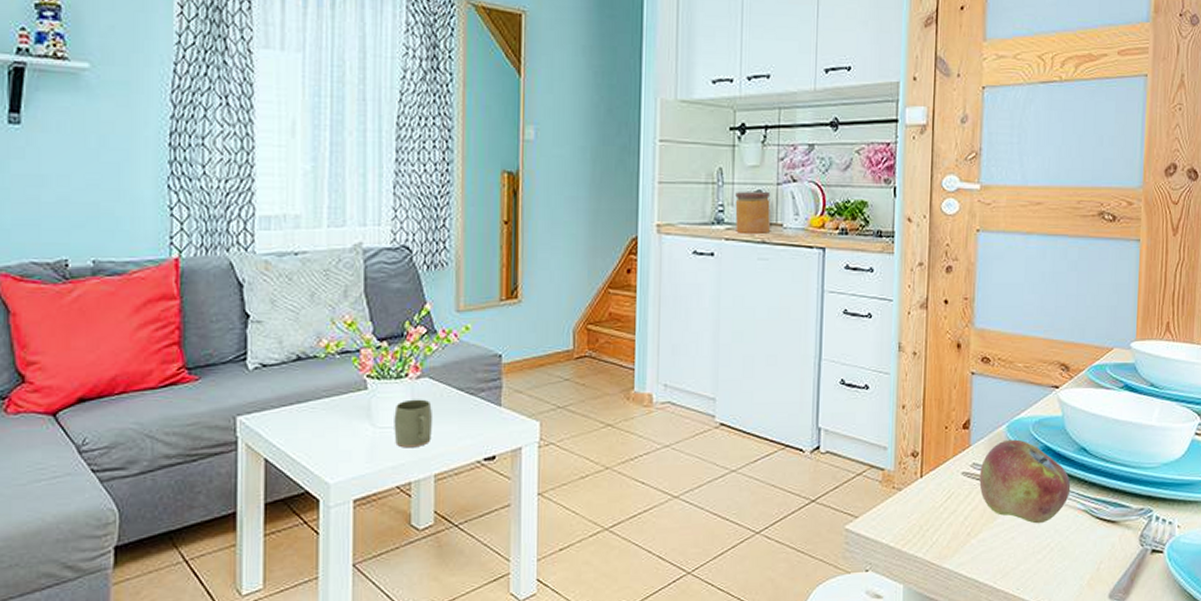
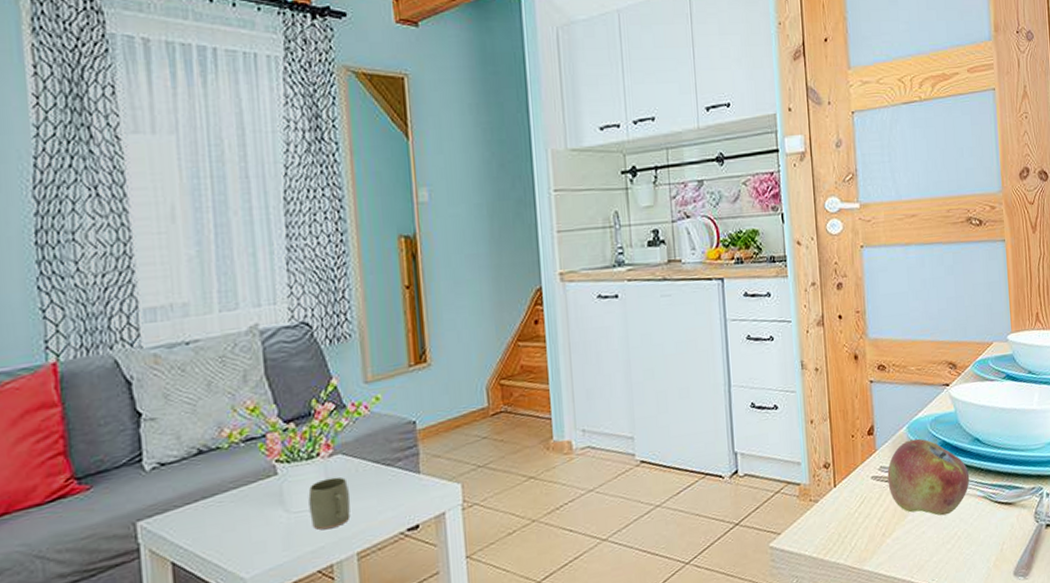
jar: present [735,191,771,235] -> none [633,229,670,274]

